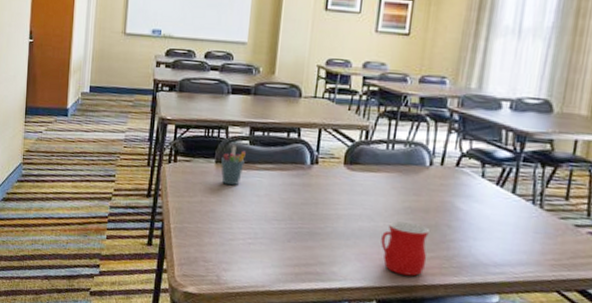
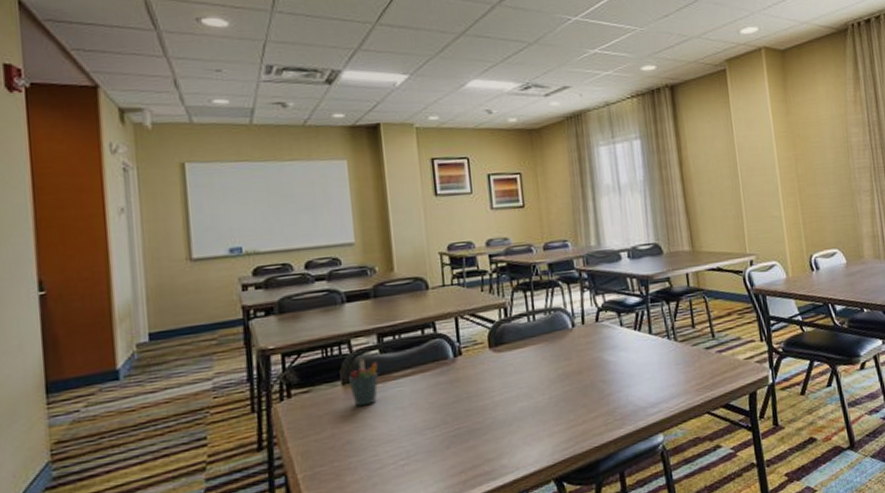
mug: present [381,221,429,276] -> none [543,387,592,445]

